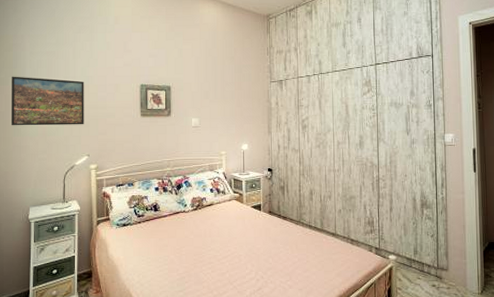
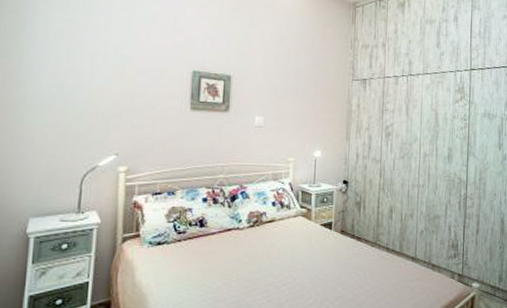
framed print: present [12,76,84,126] -> none [11,46,118,116]

